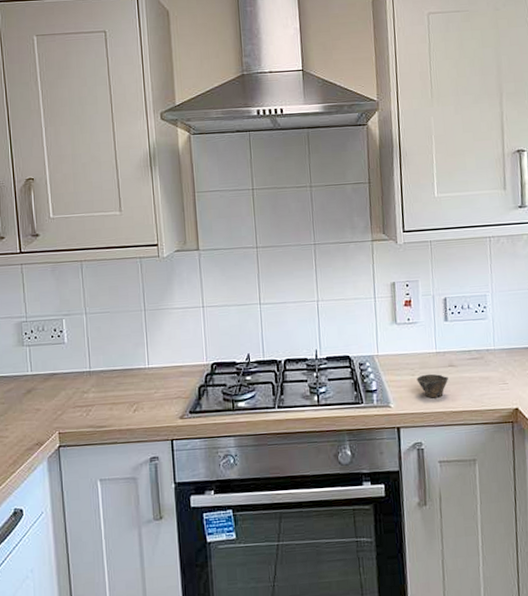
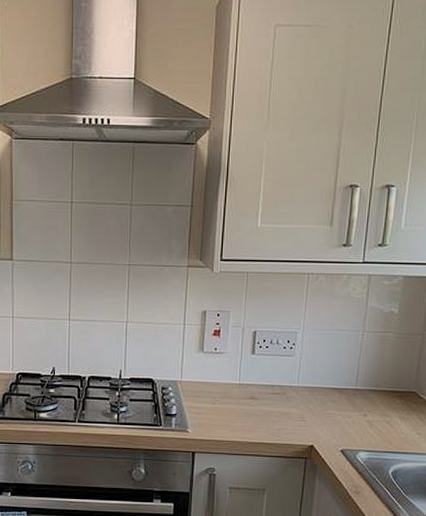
cup: present [416,373,448,398] -> none [217,404,248,428]

